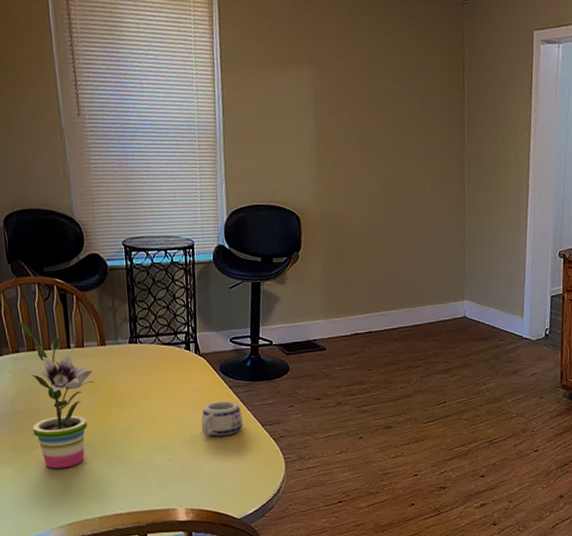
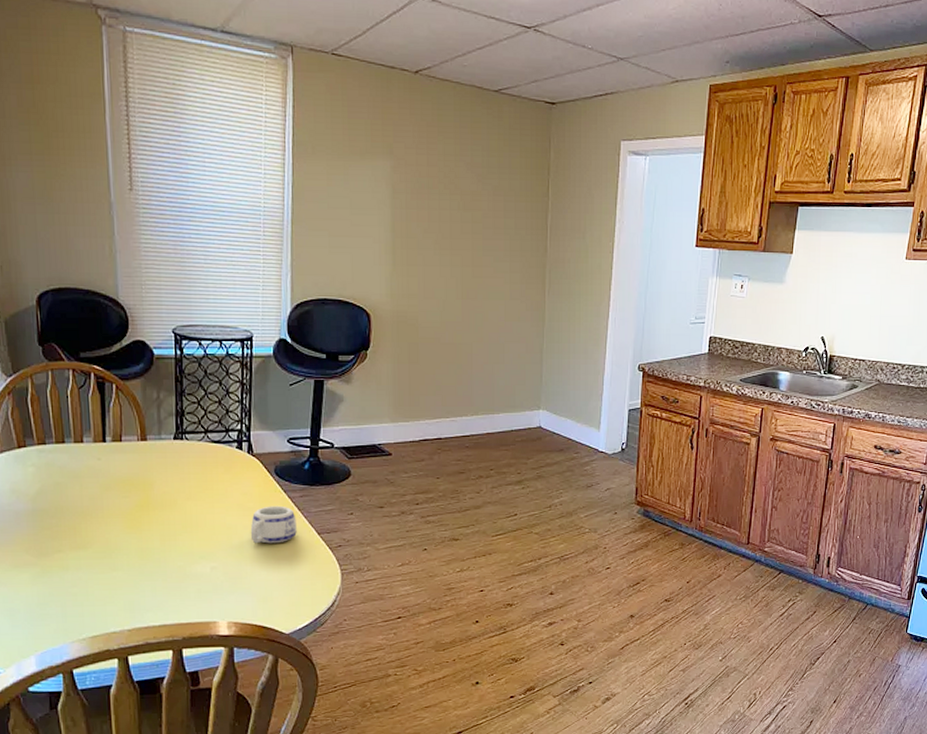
potted plant: present [18,321,94,468] -> none [47,410,131,574]

